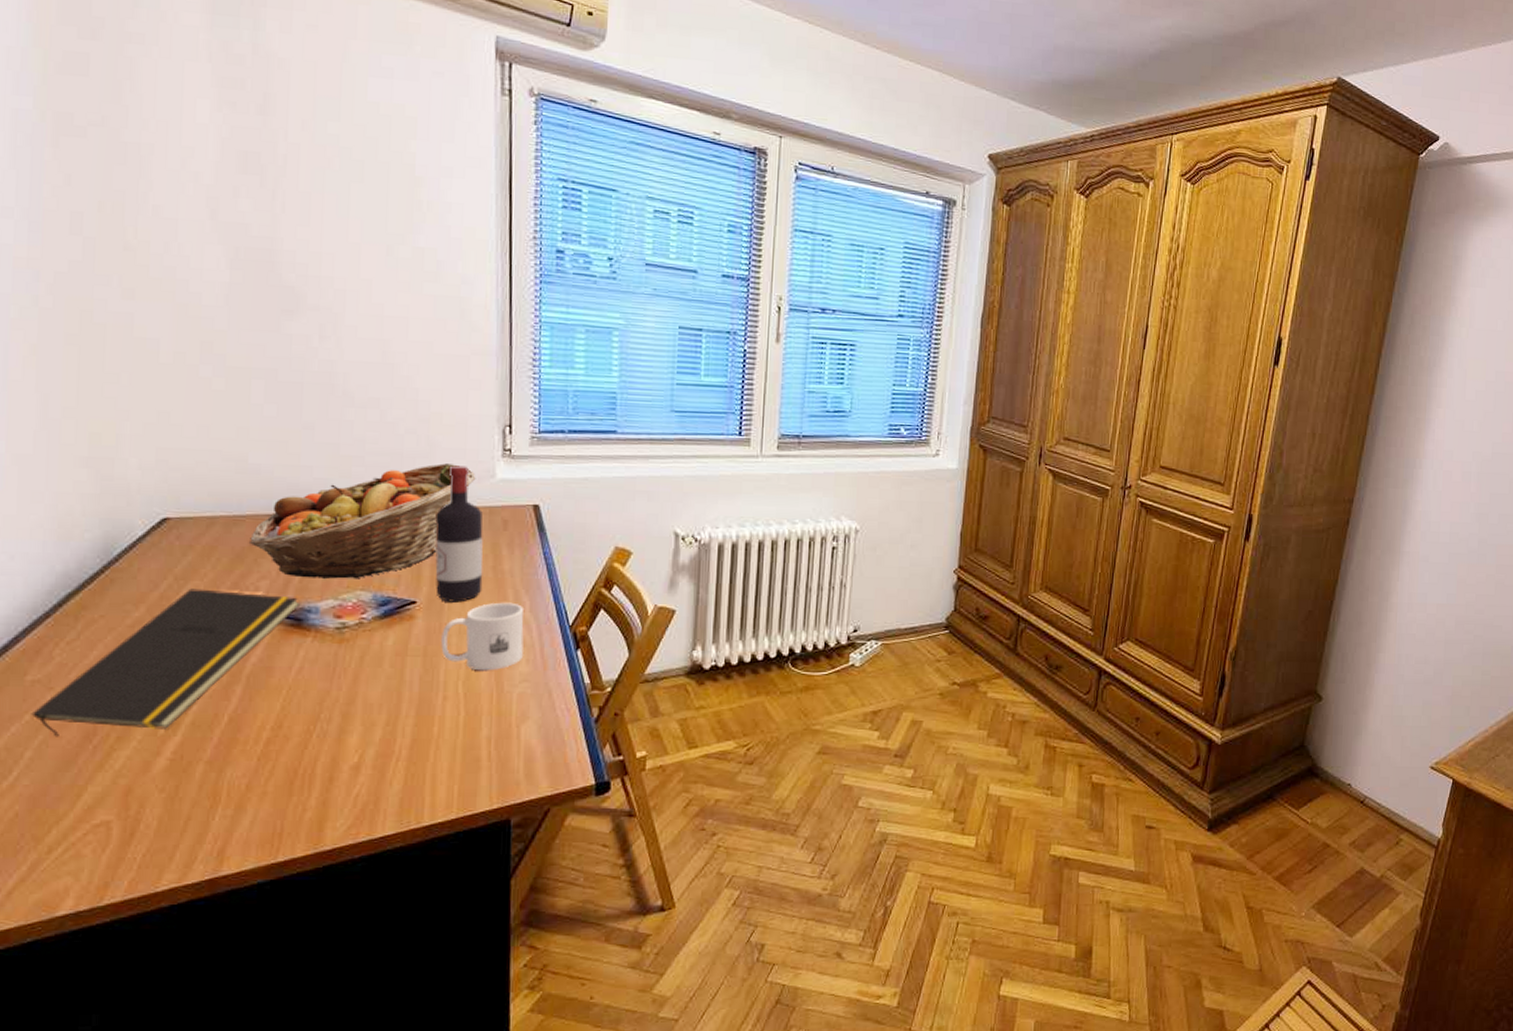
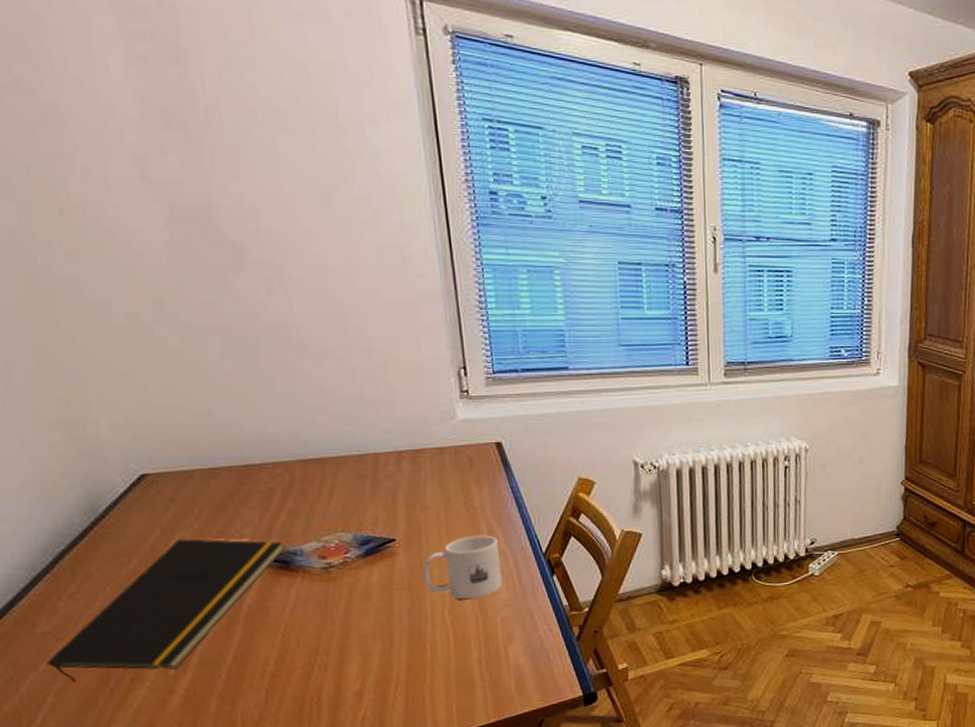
fruit basket: present [250,463,476,579] -> none [228,407,438,523]
wine bottle: present [435,465,483,603] -> none [403,409,457,538]

